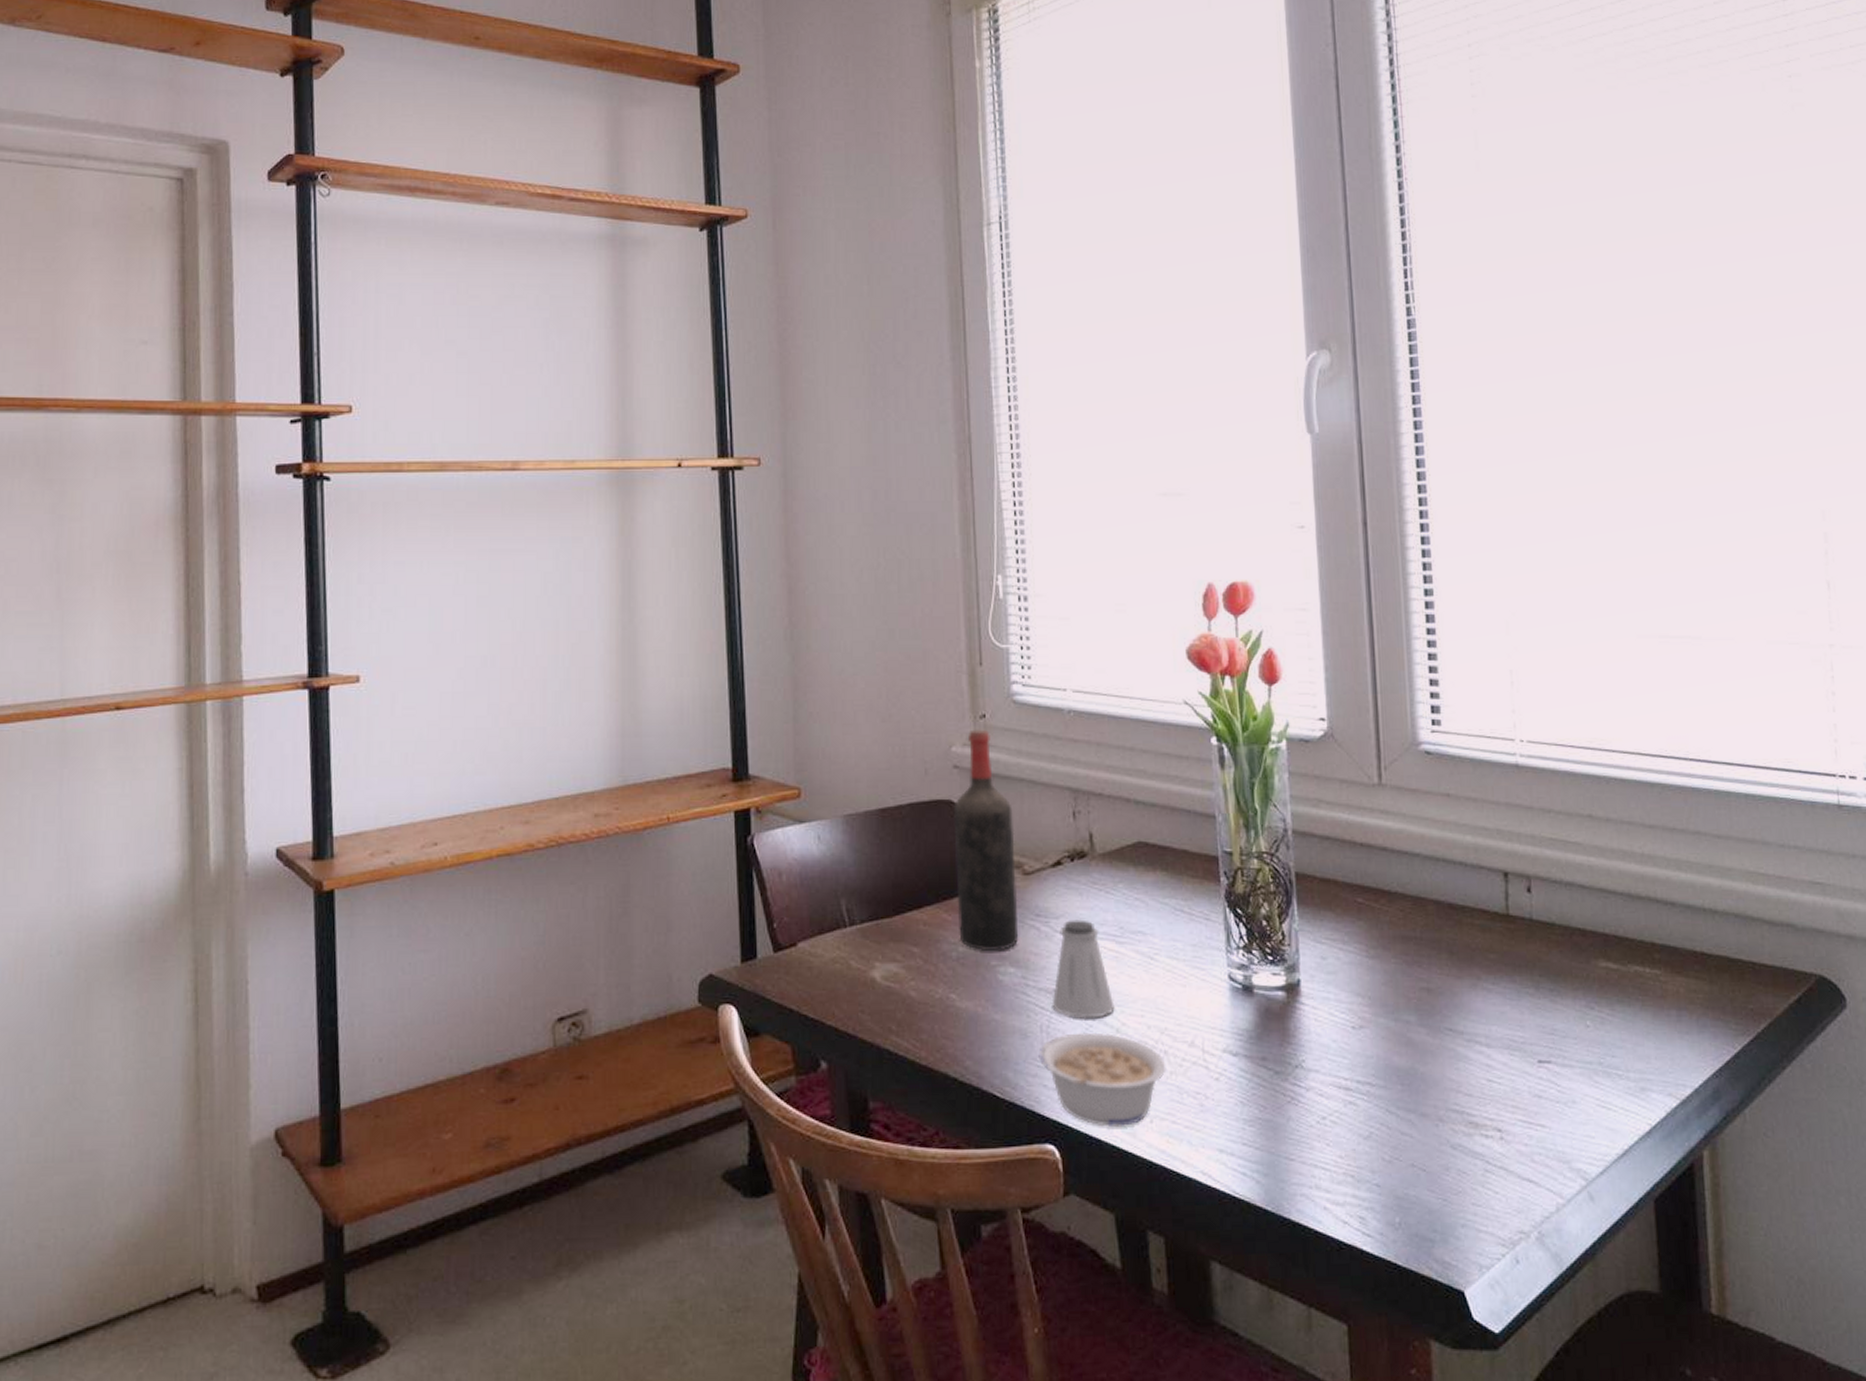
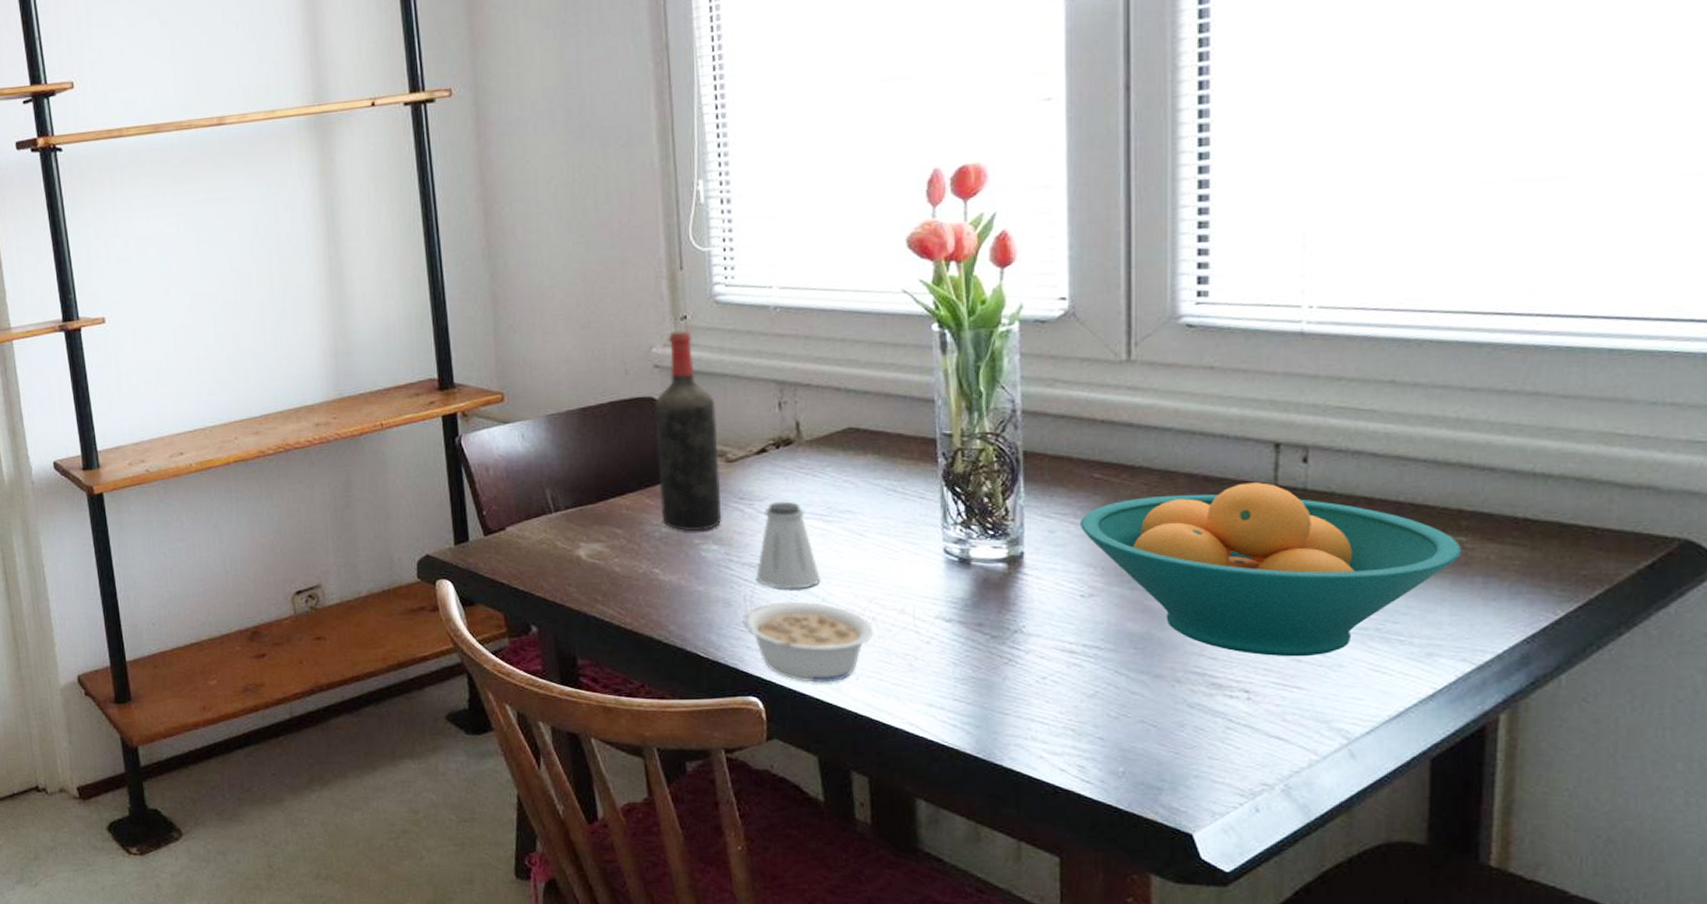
fruit bowl: none [1348,911,1659,1093] -> present [1081,482,1463,657]

